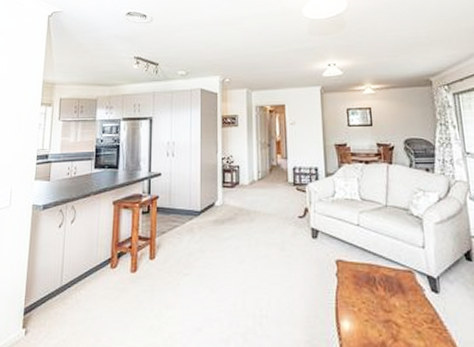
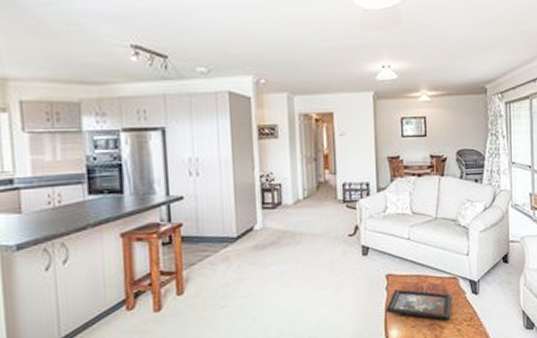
decorative tray: none [337,277,409,318] -> present [386,289,452,320]

